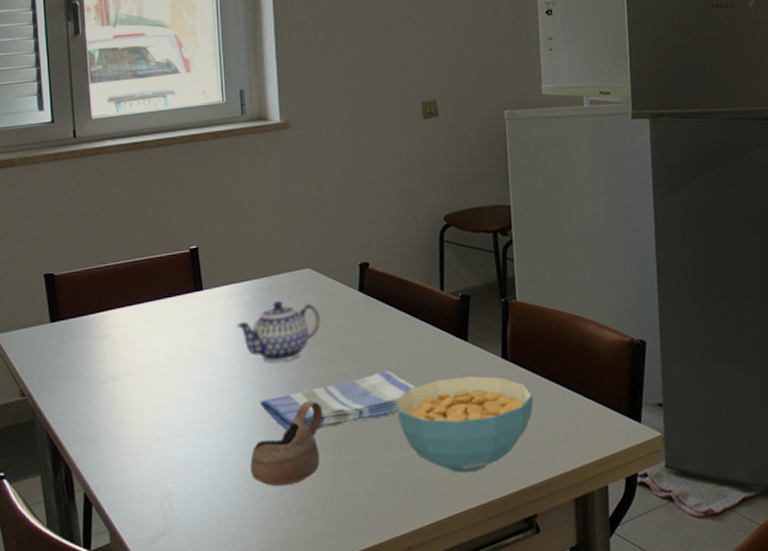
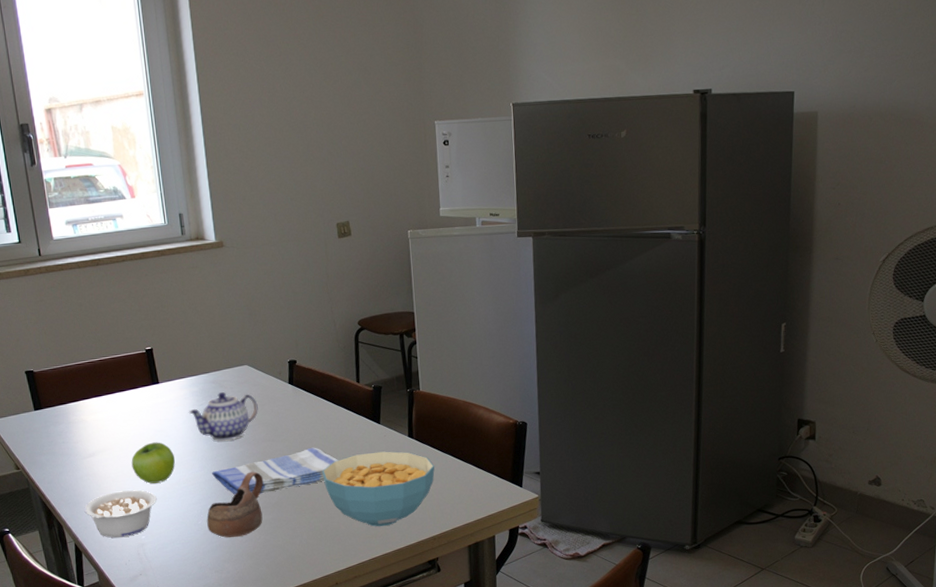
legume: none [100,423,191,486] -> present [84,490,157,538]
fruit: none [162,362,217,415] -> present [131,442,176,484]

